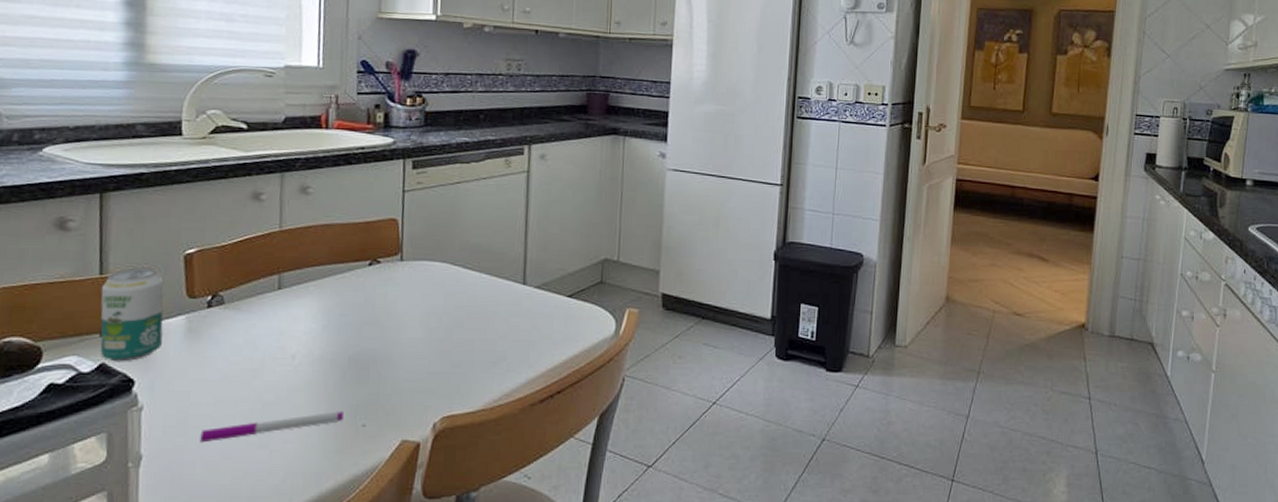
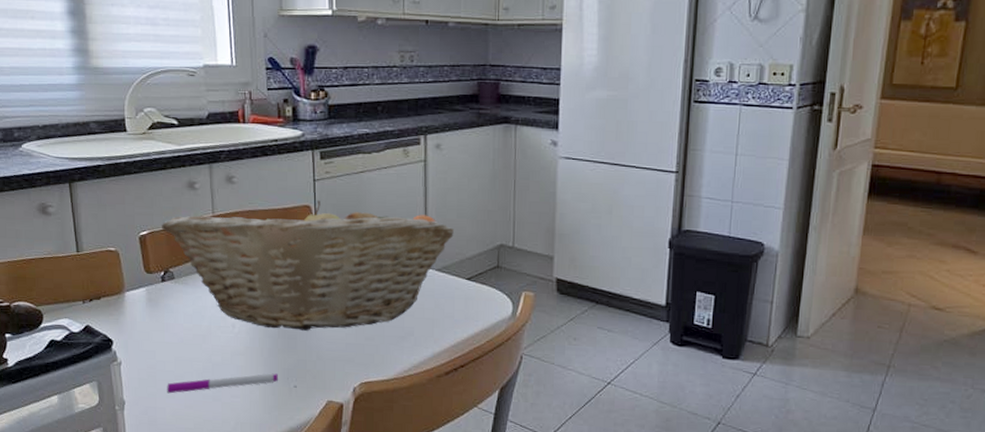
beverage can: present [100,267,164,362] -> none [79,246,131,325]
fruit basket: none [214,213,556,359] -> present [162,200,454,331]

